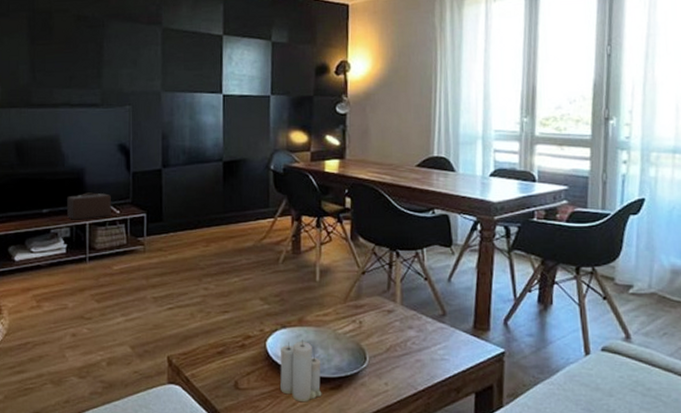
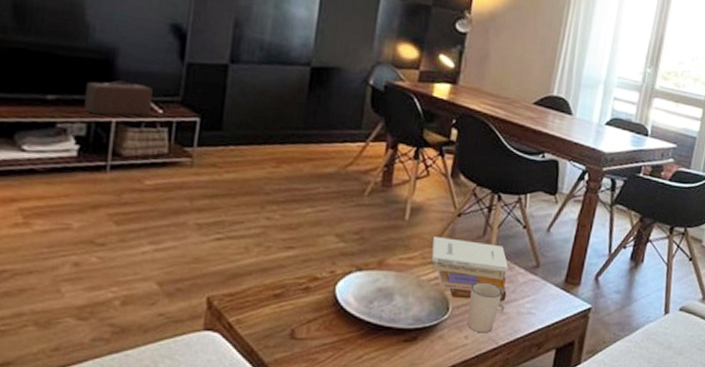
candle: present [279,339,322,403] -> none [345,285,397,356]
books: none [343,294,418,349] -> present [431,237,509,301]
cup: none [383,332,419,380] -> present [467,282,505,333]

